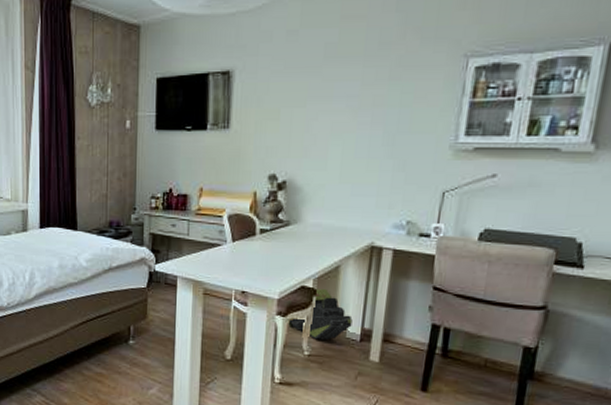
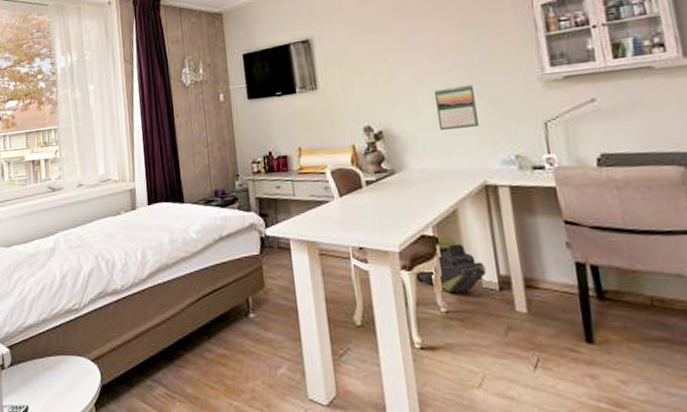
calendar: none [343,143,385,188] -> present [435,84,479,130]

